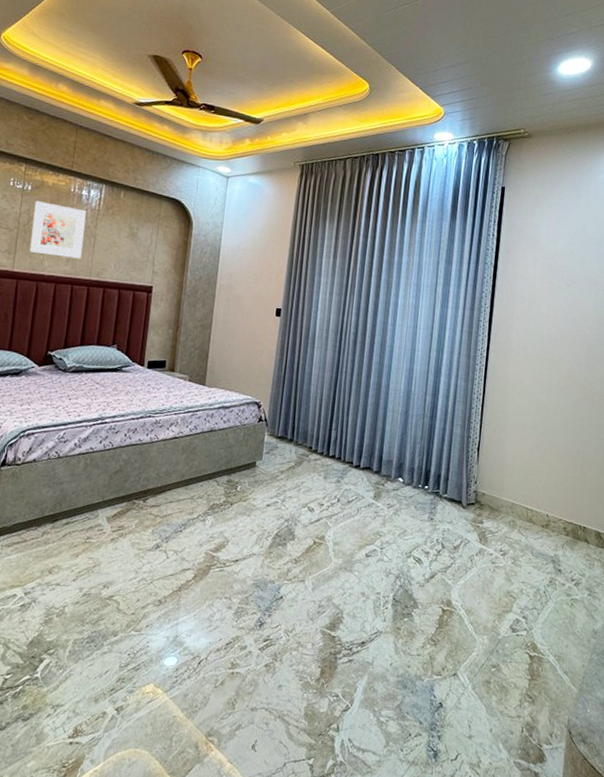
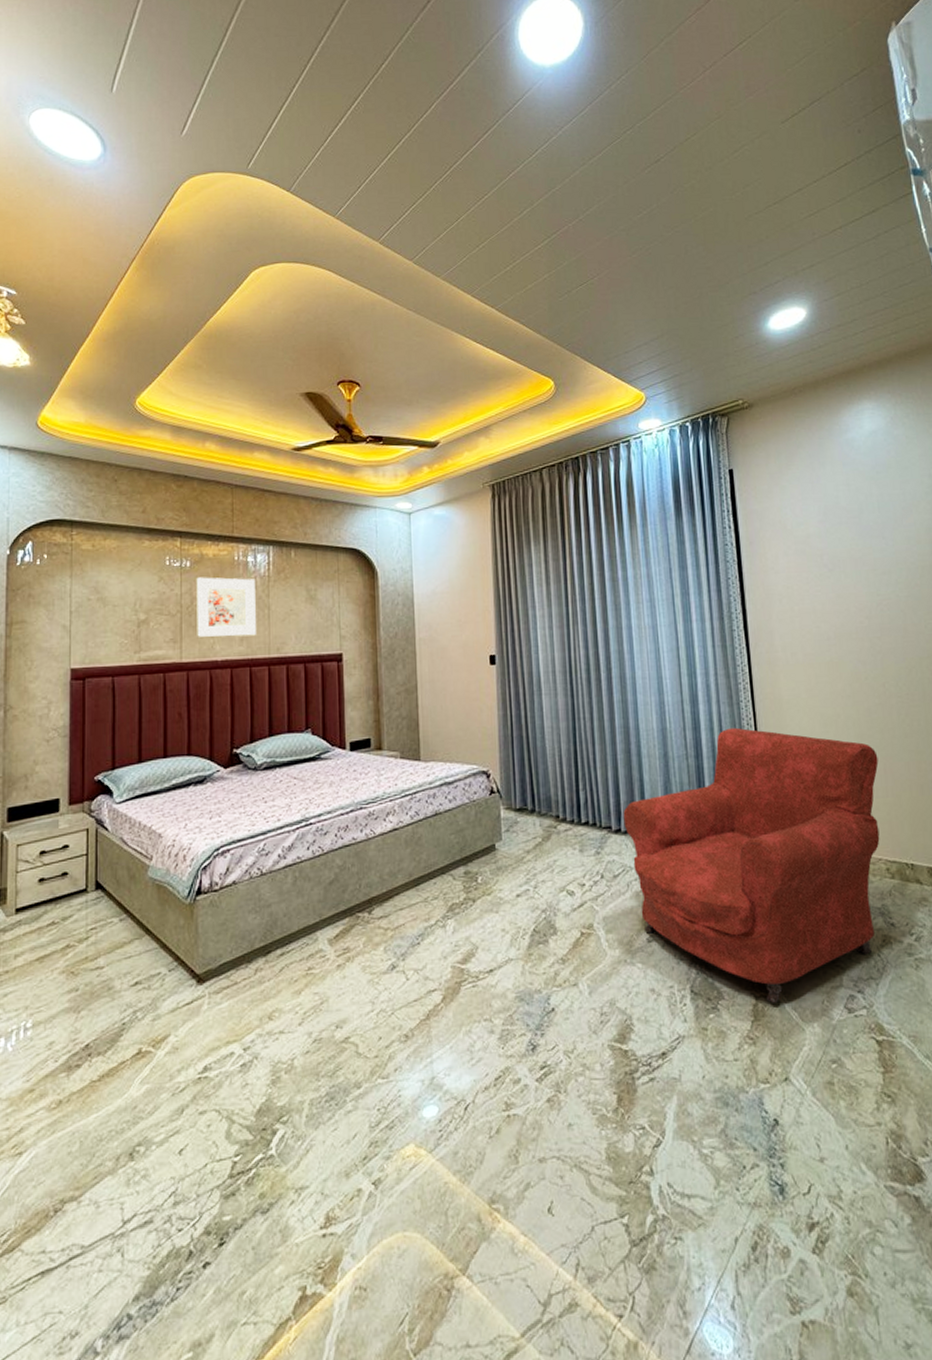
armchair: none [363,398,575,617] -> present [623,727,880,1003]

